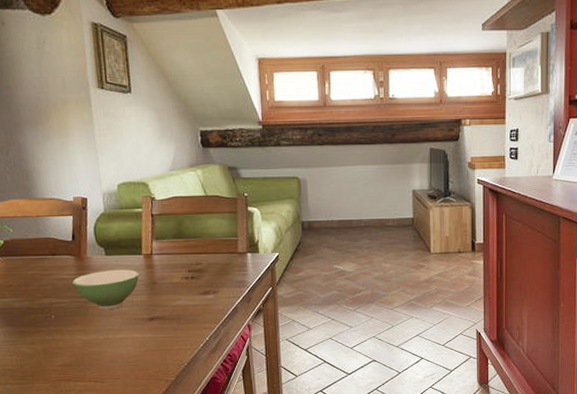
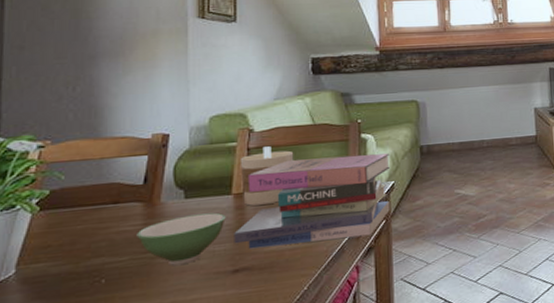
candle: none [146,214,191,266] -> present [240,146,294,206]
books: none [147,226,275,302] -> present [234,153,390,249]

